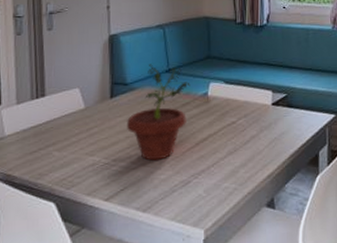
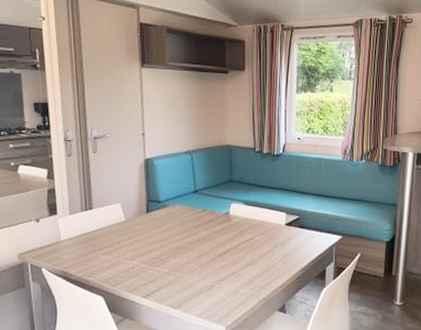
potted plant: present [127,64,190,161] -> none [161,185,214,267]

